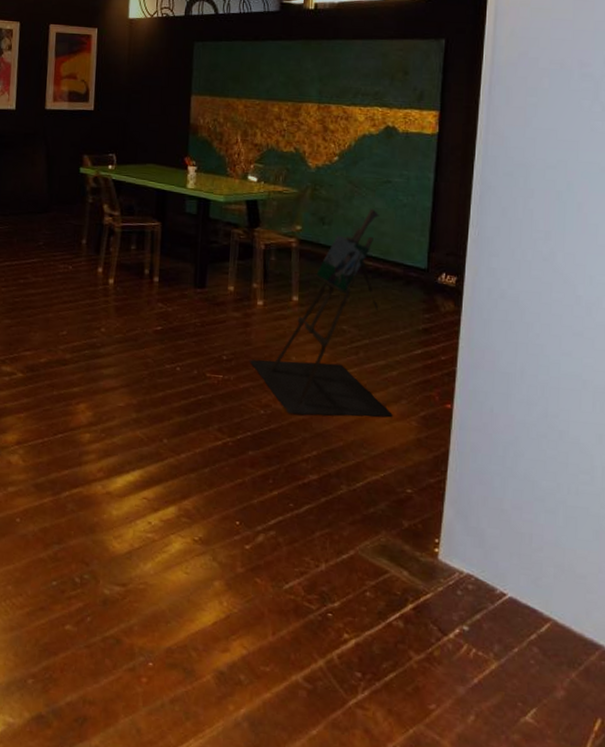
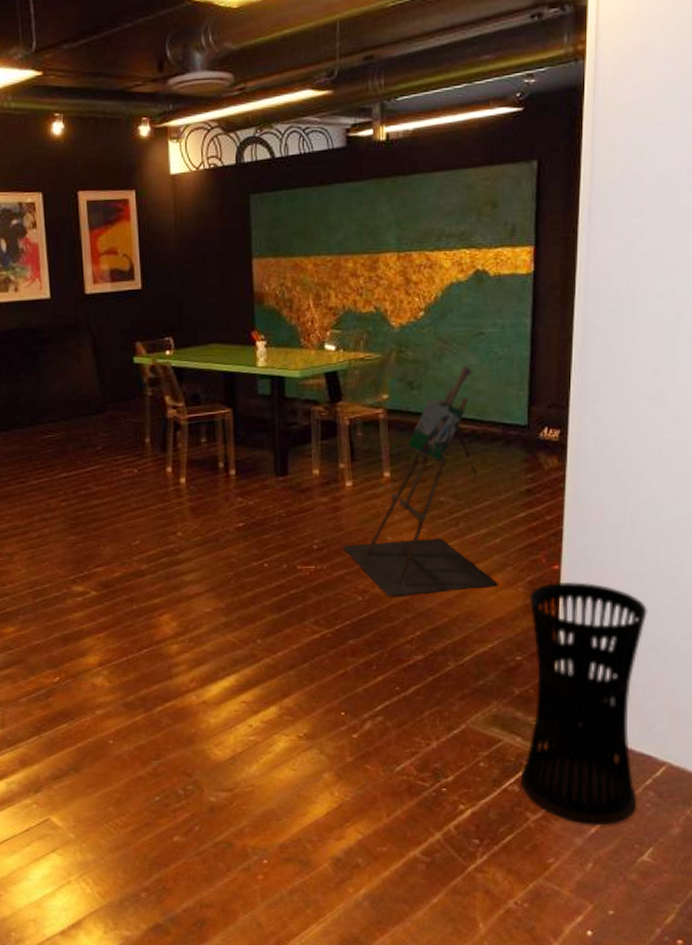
umbrella stand: none [406,420,535,677] -> present [522,581,647,826]

